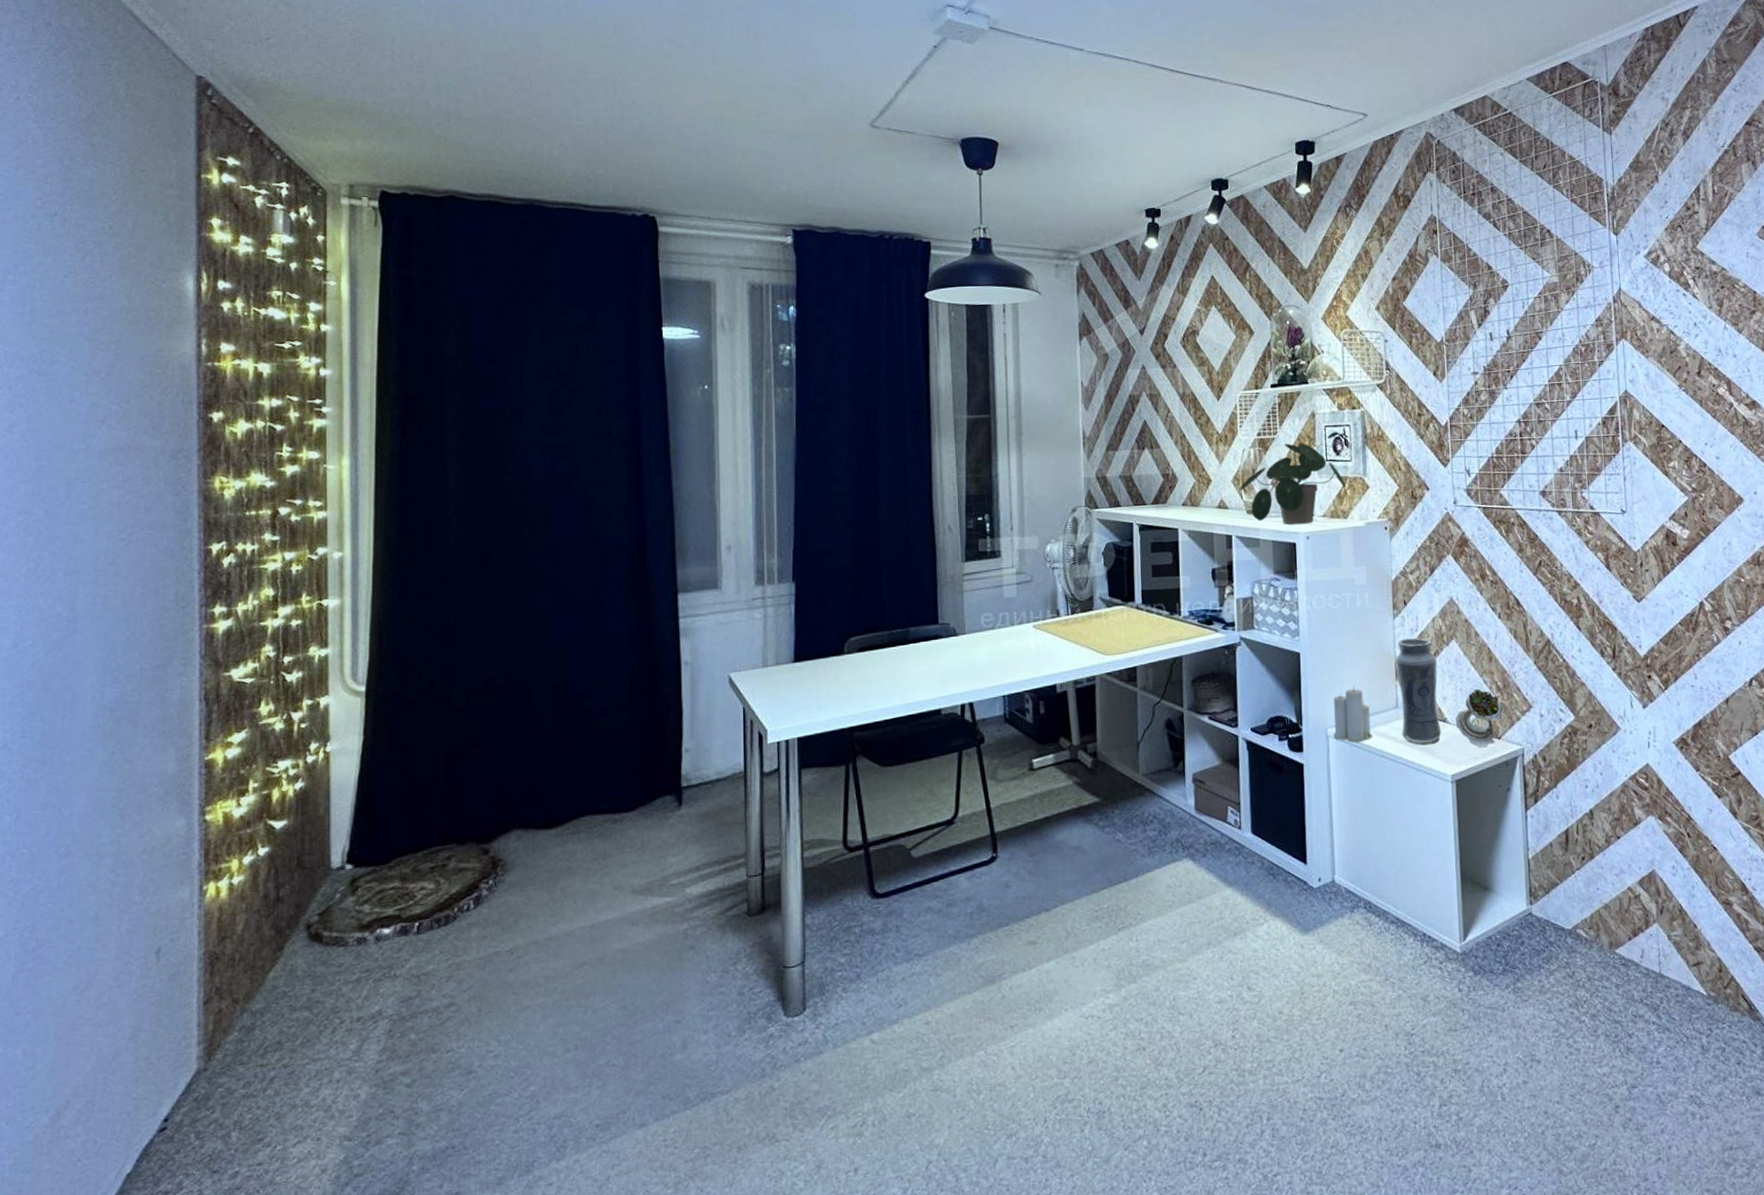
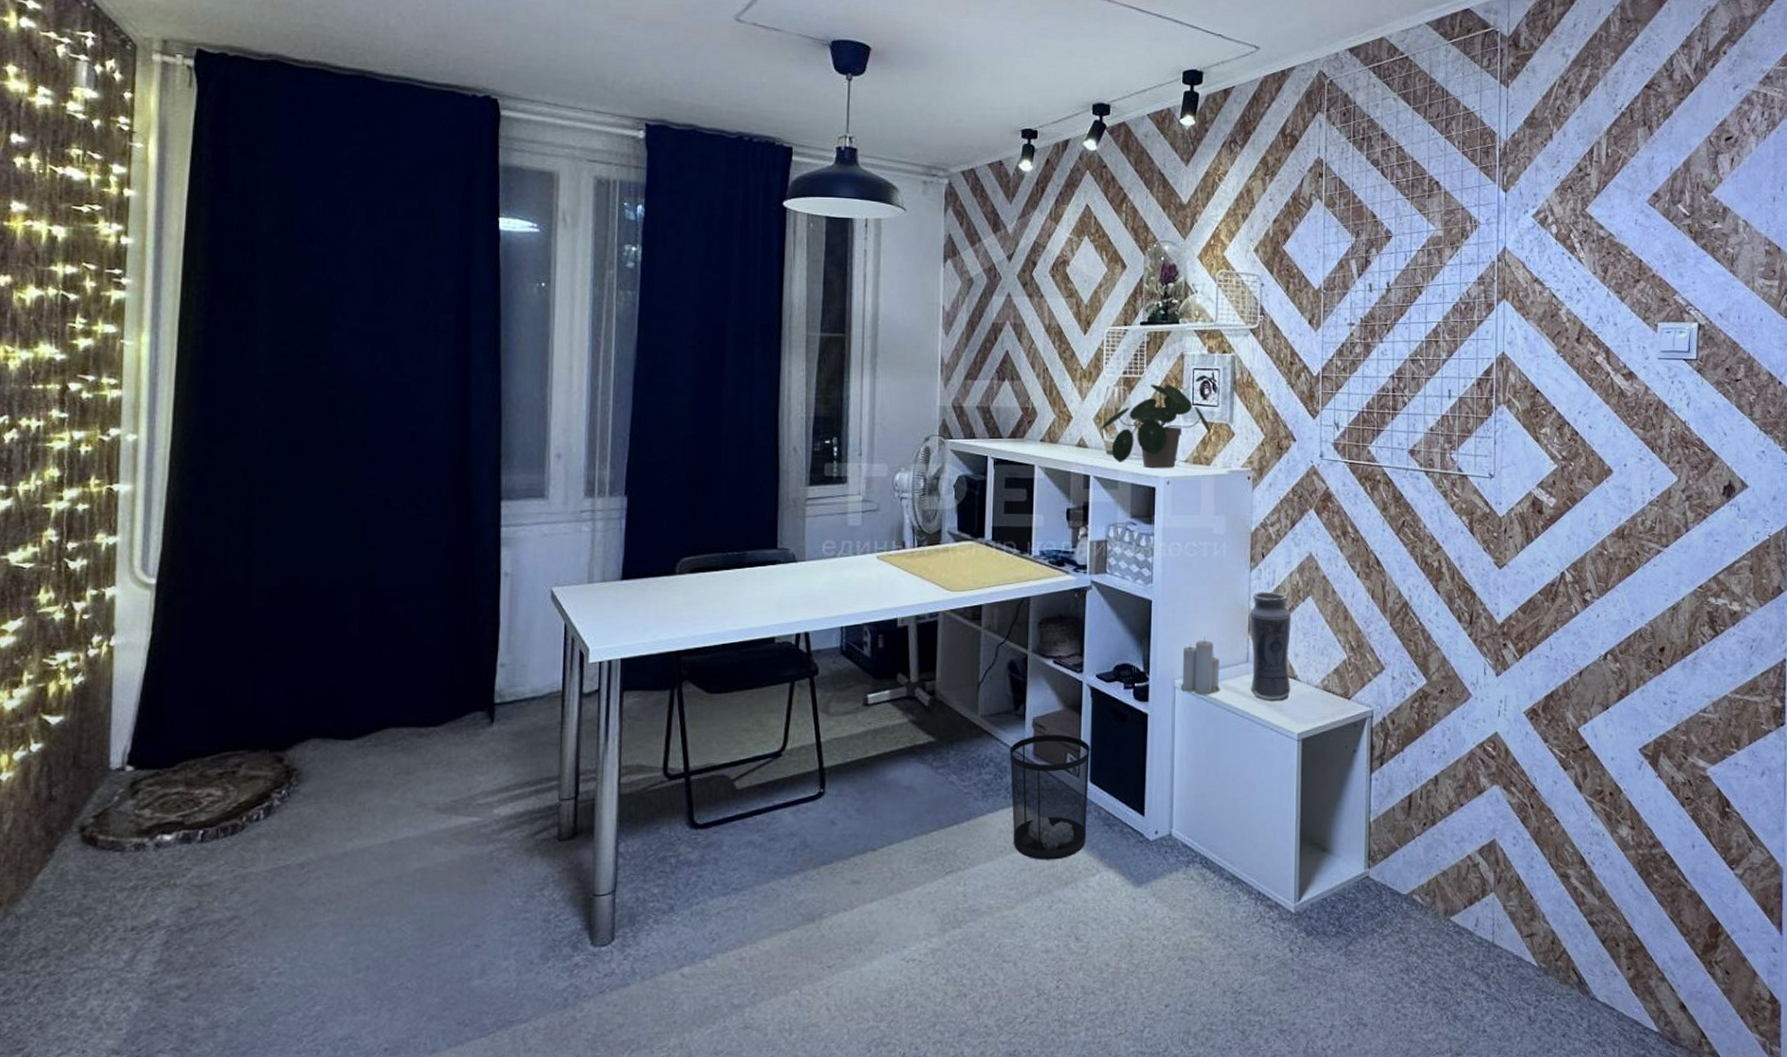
waste bin: none [1172,788,1252,913] -> present [1009,734,1091,860]
succulent plant: present [1455,688,1504,749] -> none [1305,647,1356,709]

